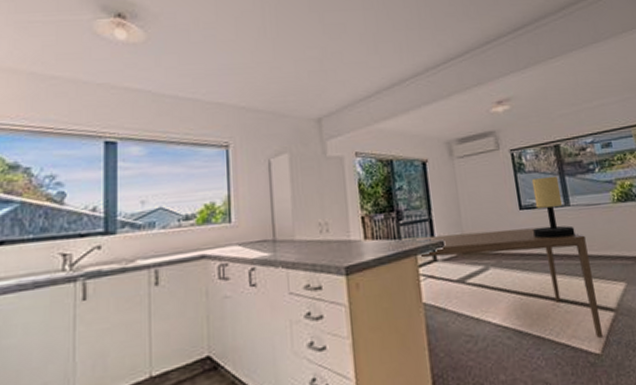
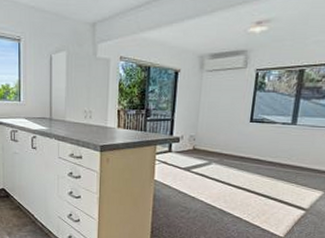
dining table: present [402,227,604,338] -> none [147,131,302,226]
table lamp: present [531,175,576,239] -> none [256,97,294,150]

